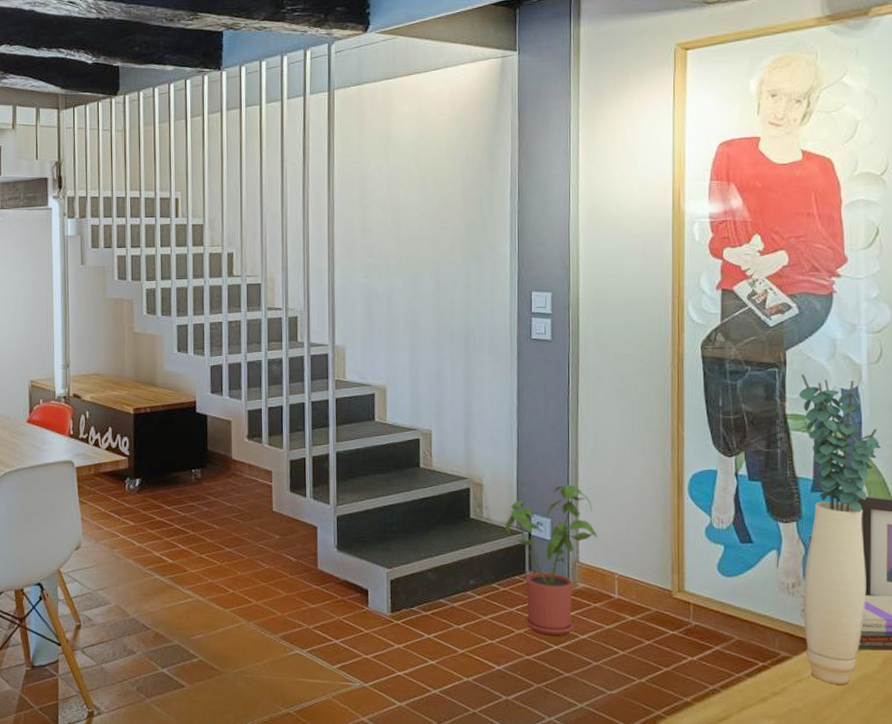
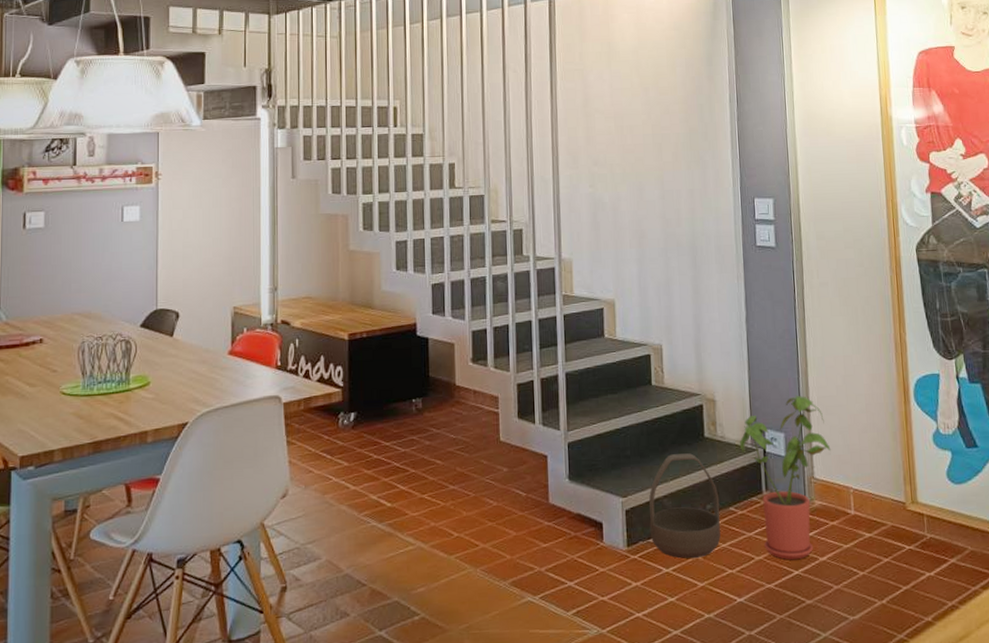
basket: none [414,532,483,627] -> present [649,453,721,559]

